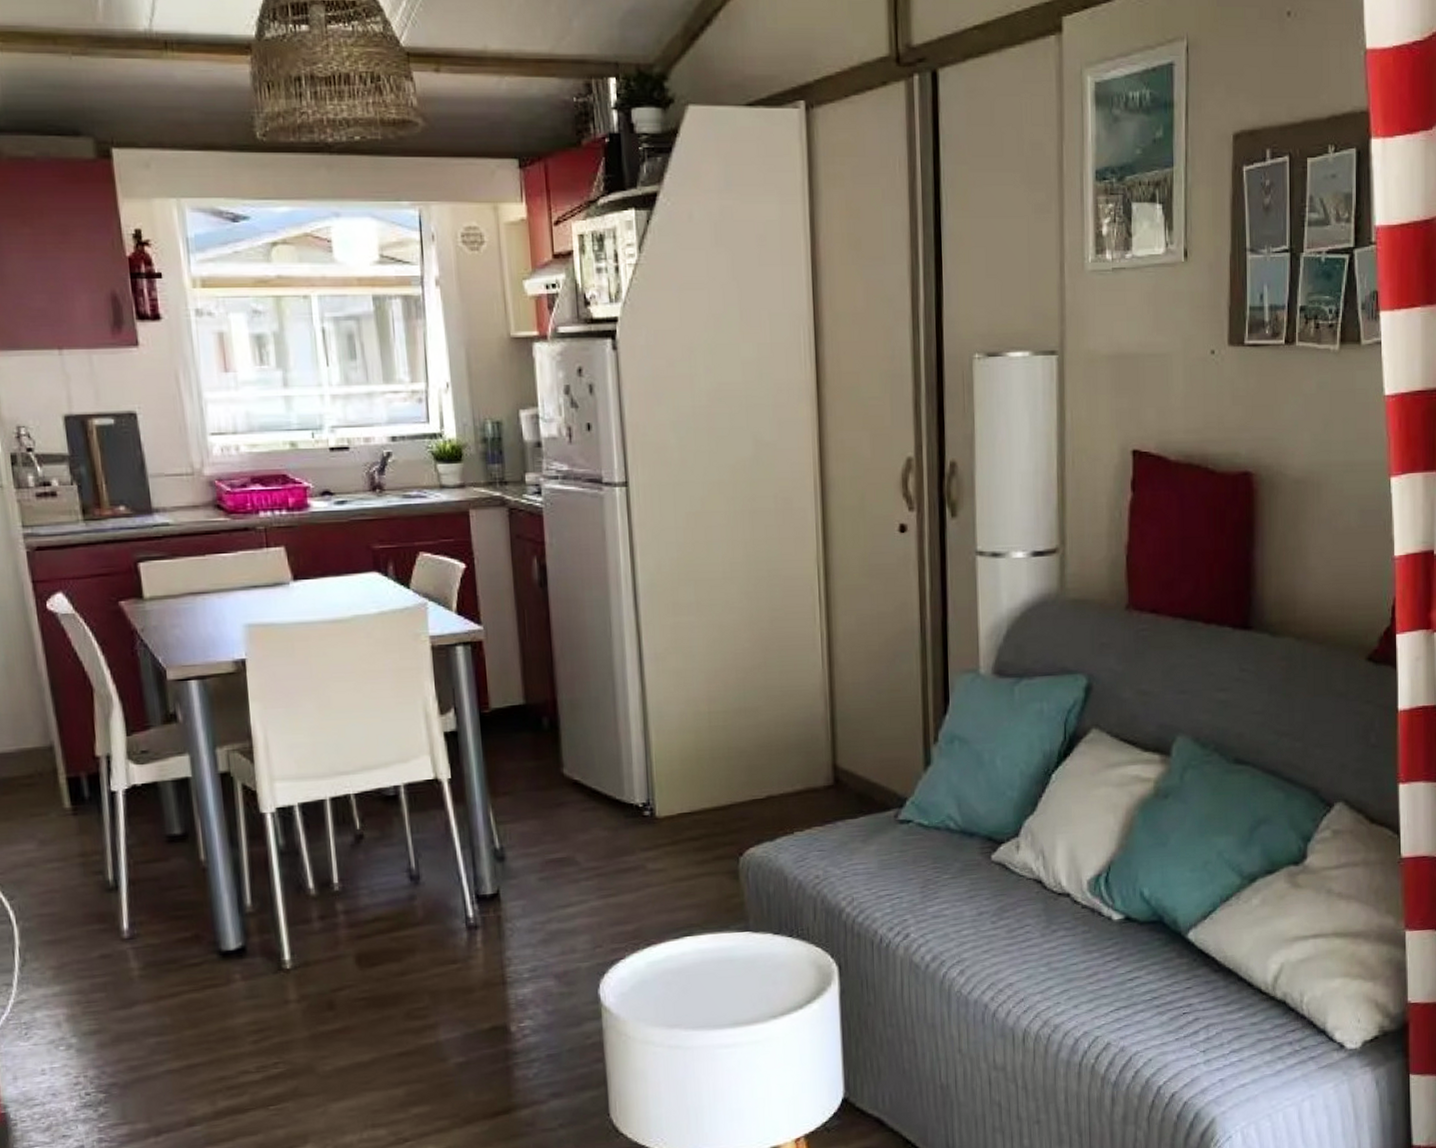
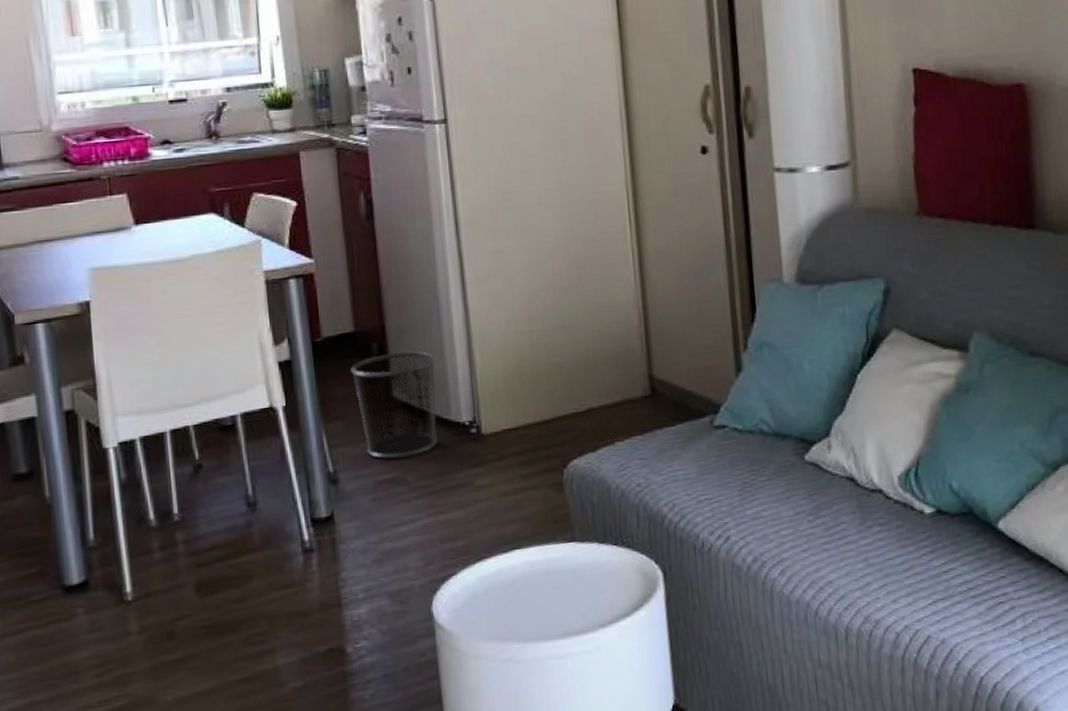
waste bin: none [520,728,610,838] -> present [351,351,438,459]

